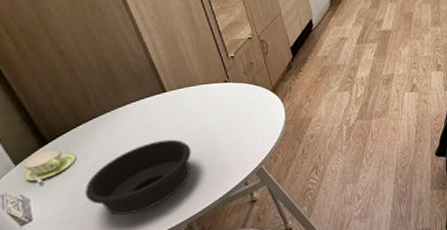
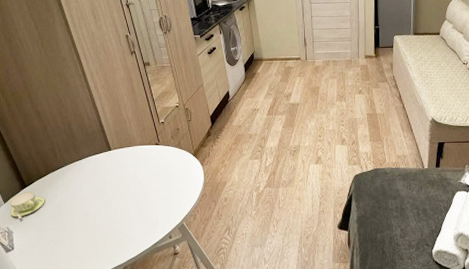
bowl: present [85,139,192,215] -> none [51,192,129,253]

